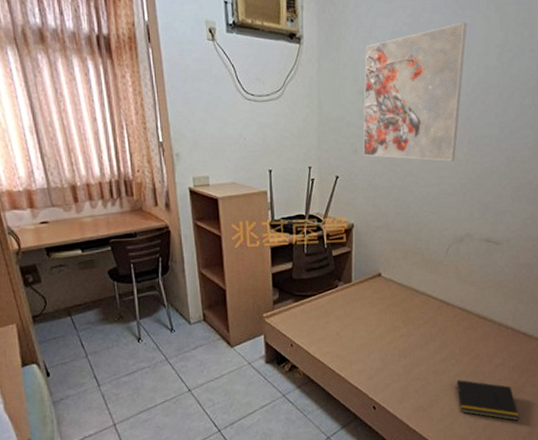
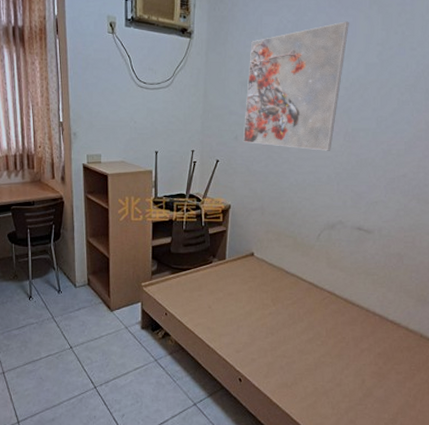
notepad: present [455,379,520,421] -> none [320,360,383,407]

